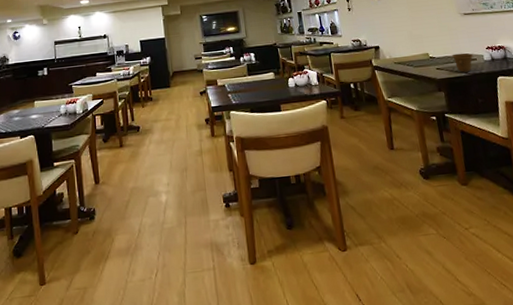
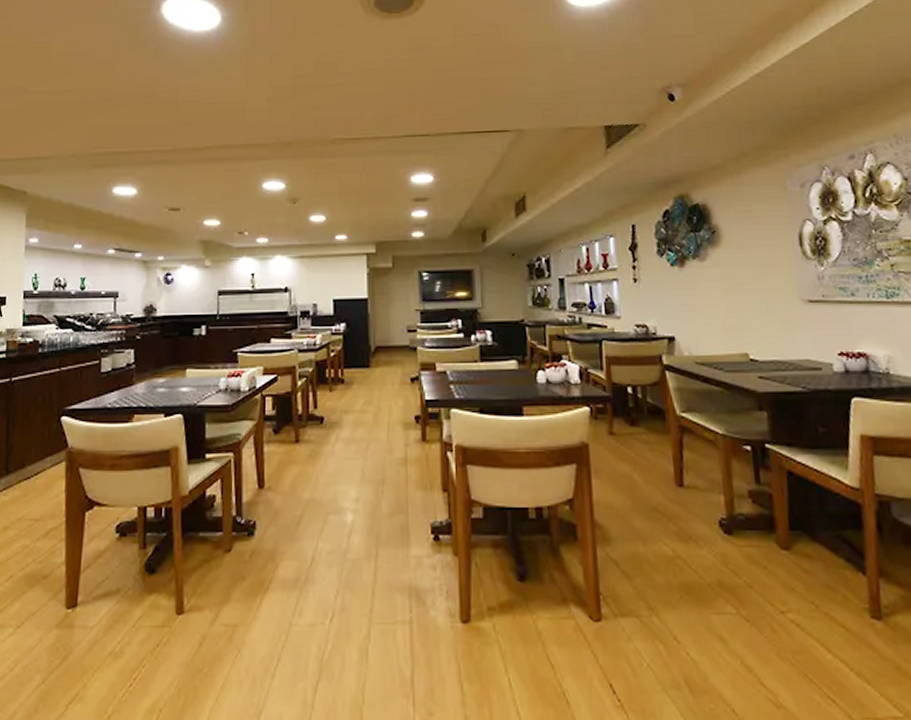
cup: present [451,53,474,73] -> none [783,358,818,387]

